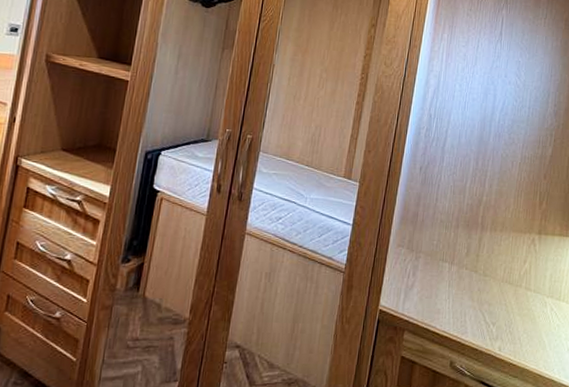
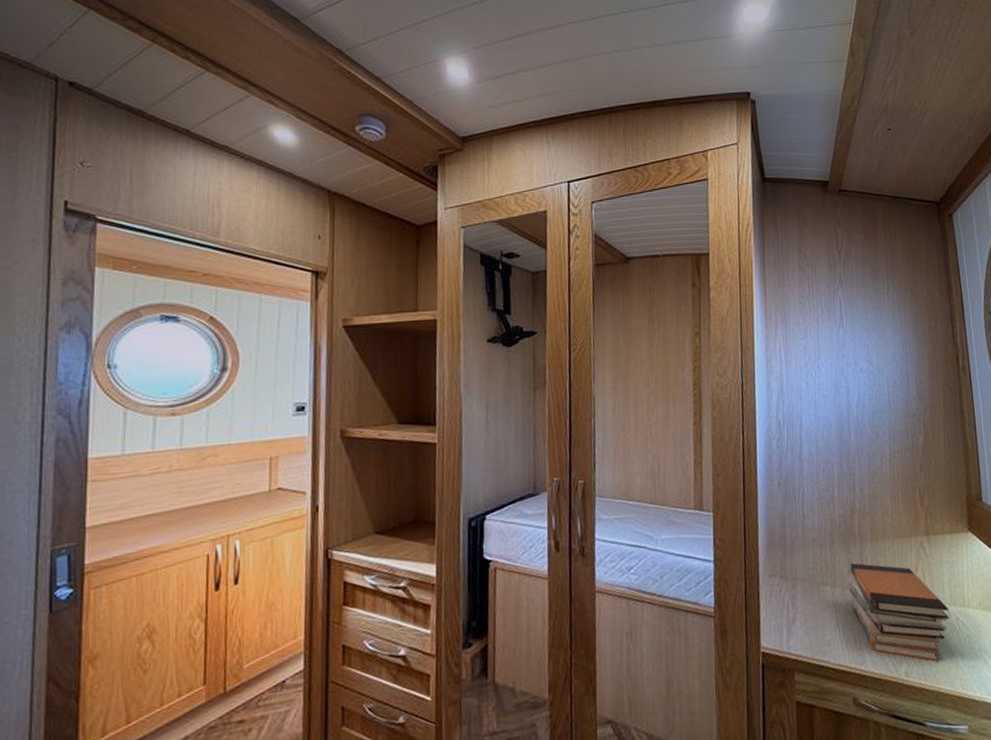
book stack: none [463,247,547,344] -> present [847,563,950,663]

